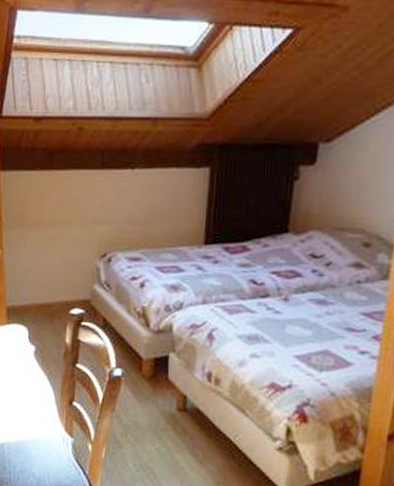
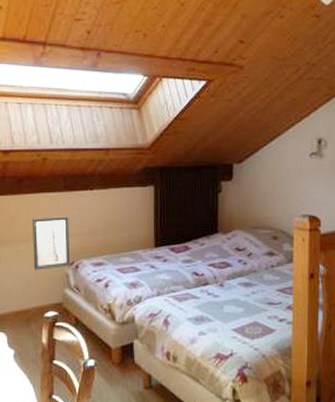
wall art: none [61,198,104,260] -> present [33,216,70,270]

